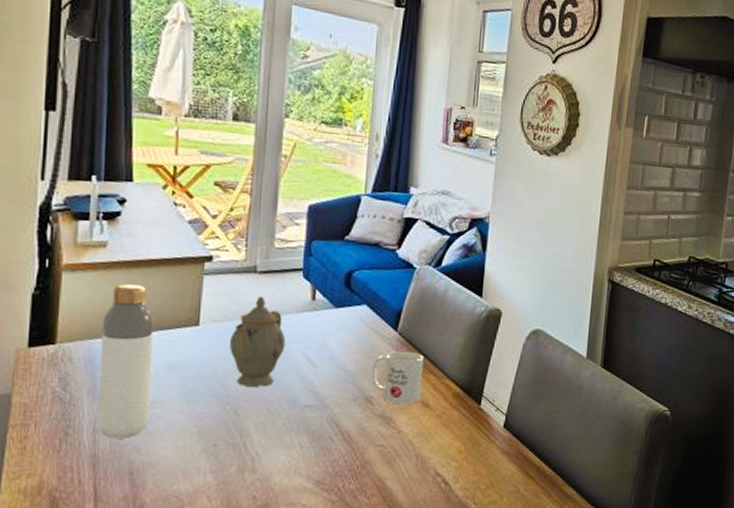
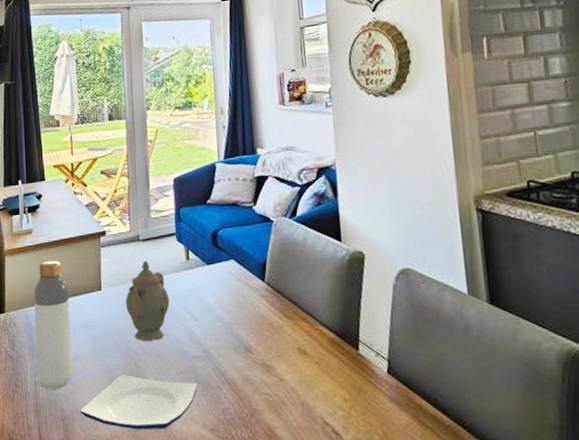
plate: none [155,423,307,484] -> present [80,375,198,430]
mug: present [371,351,425,405] -> none [247,300,297,353]

